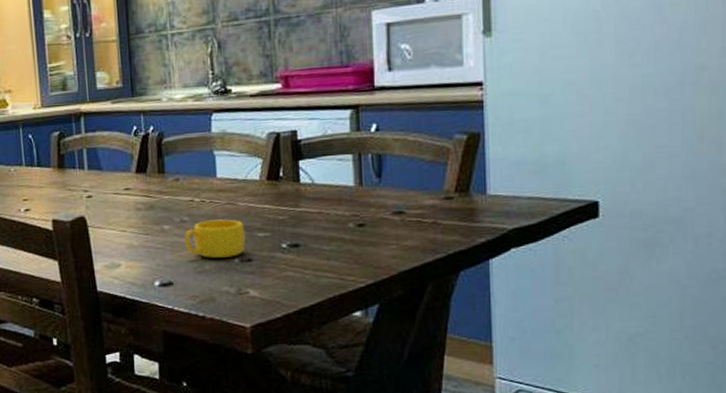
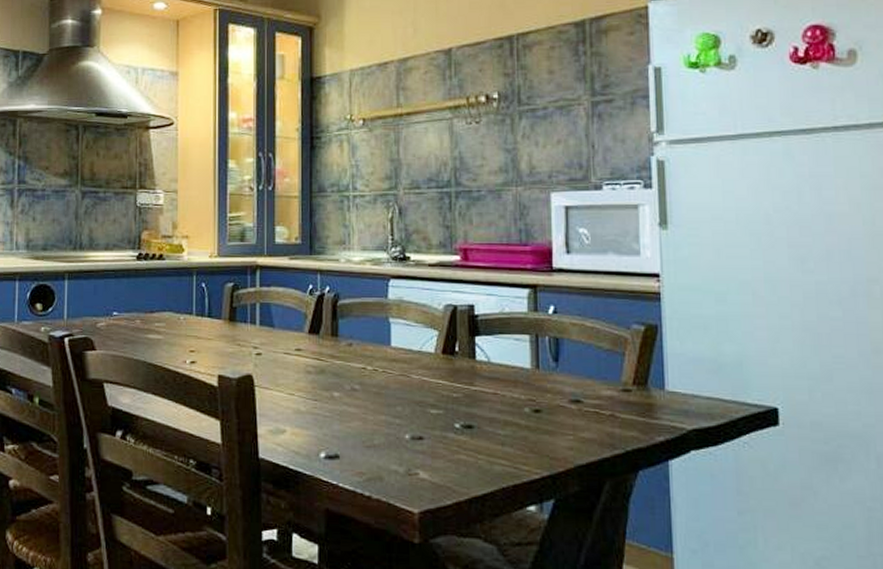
cup: present [184,219,246,258] -> none [354,391,418,433]

